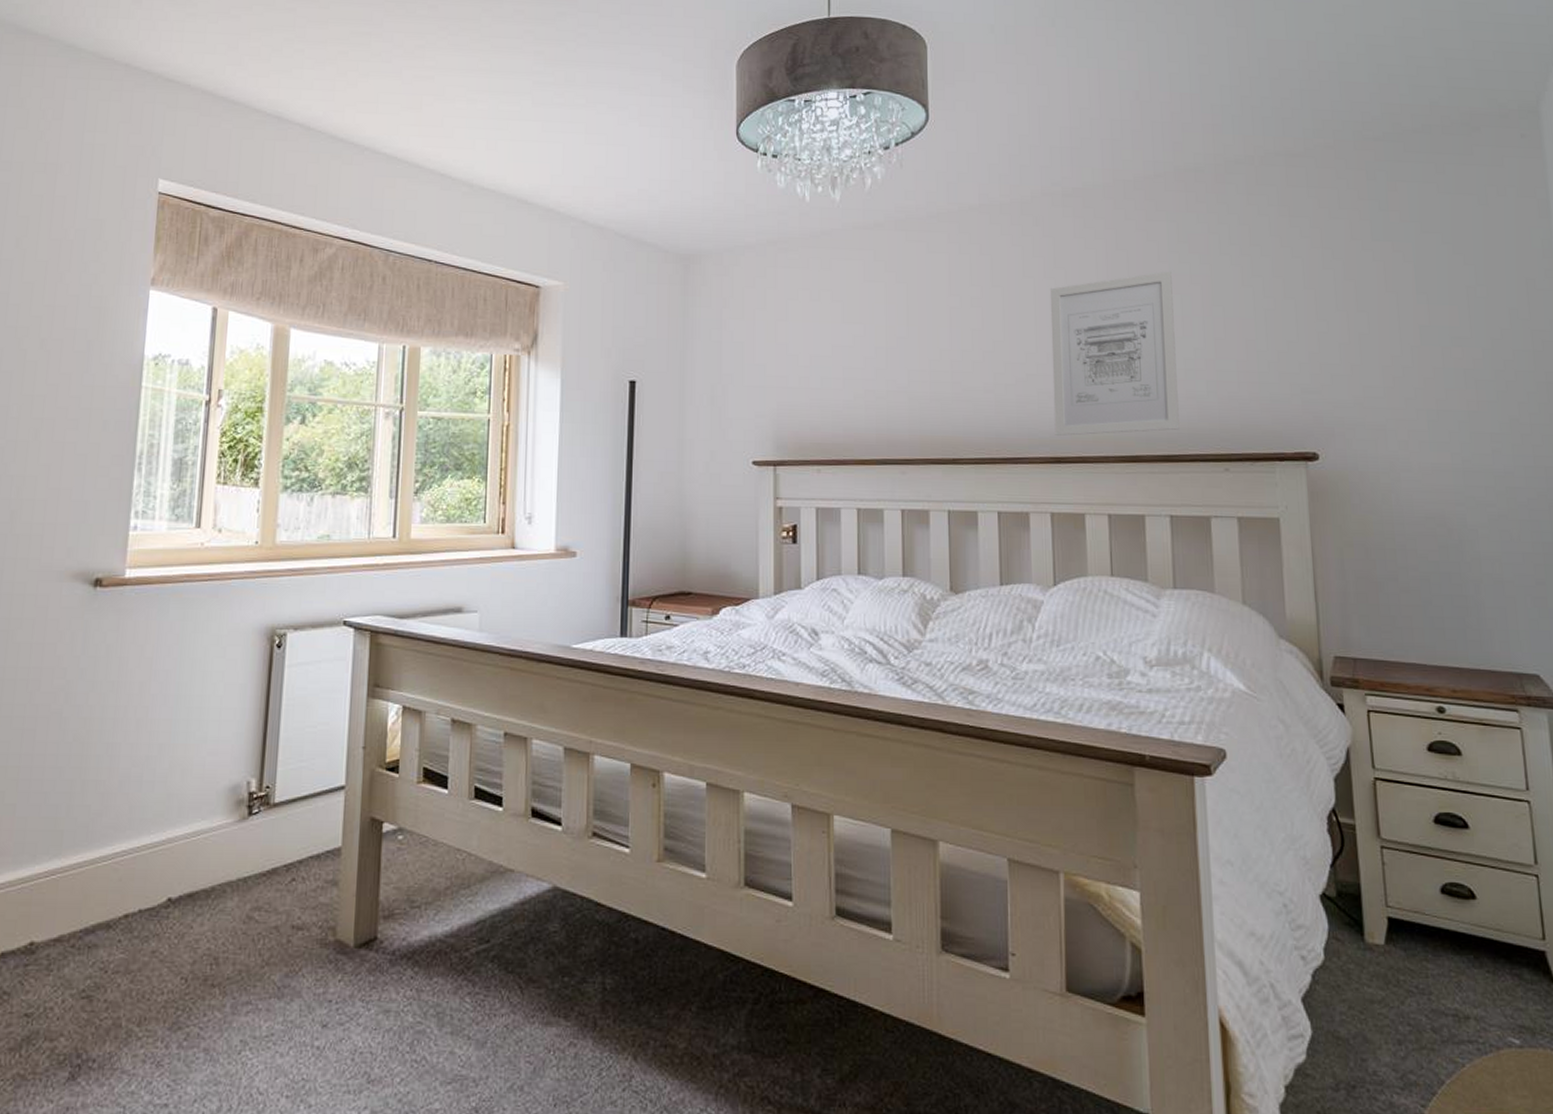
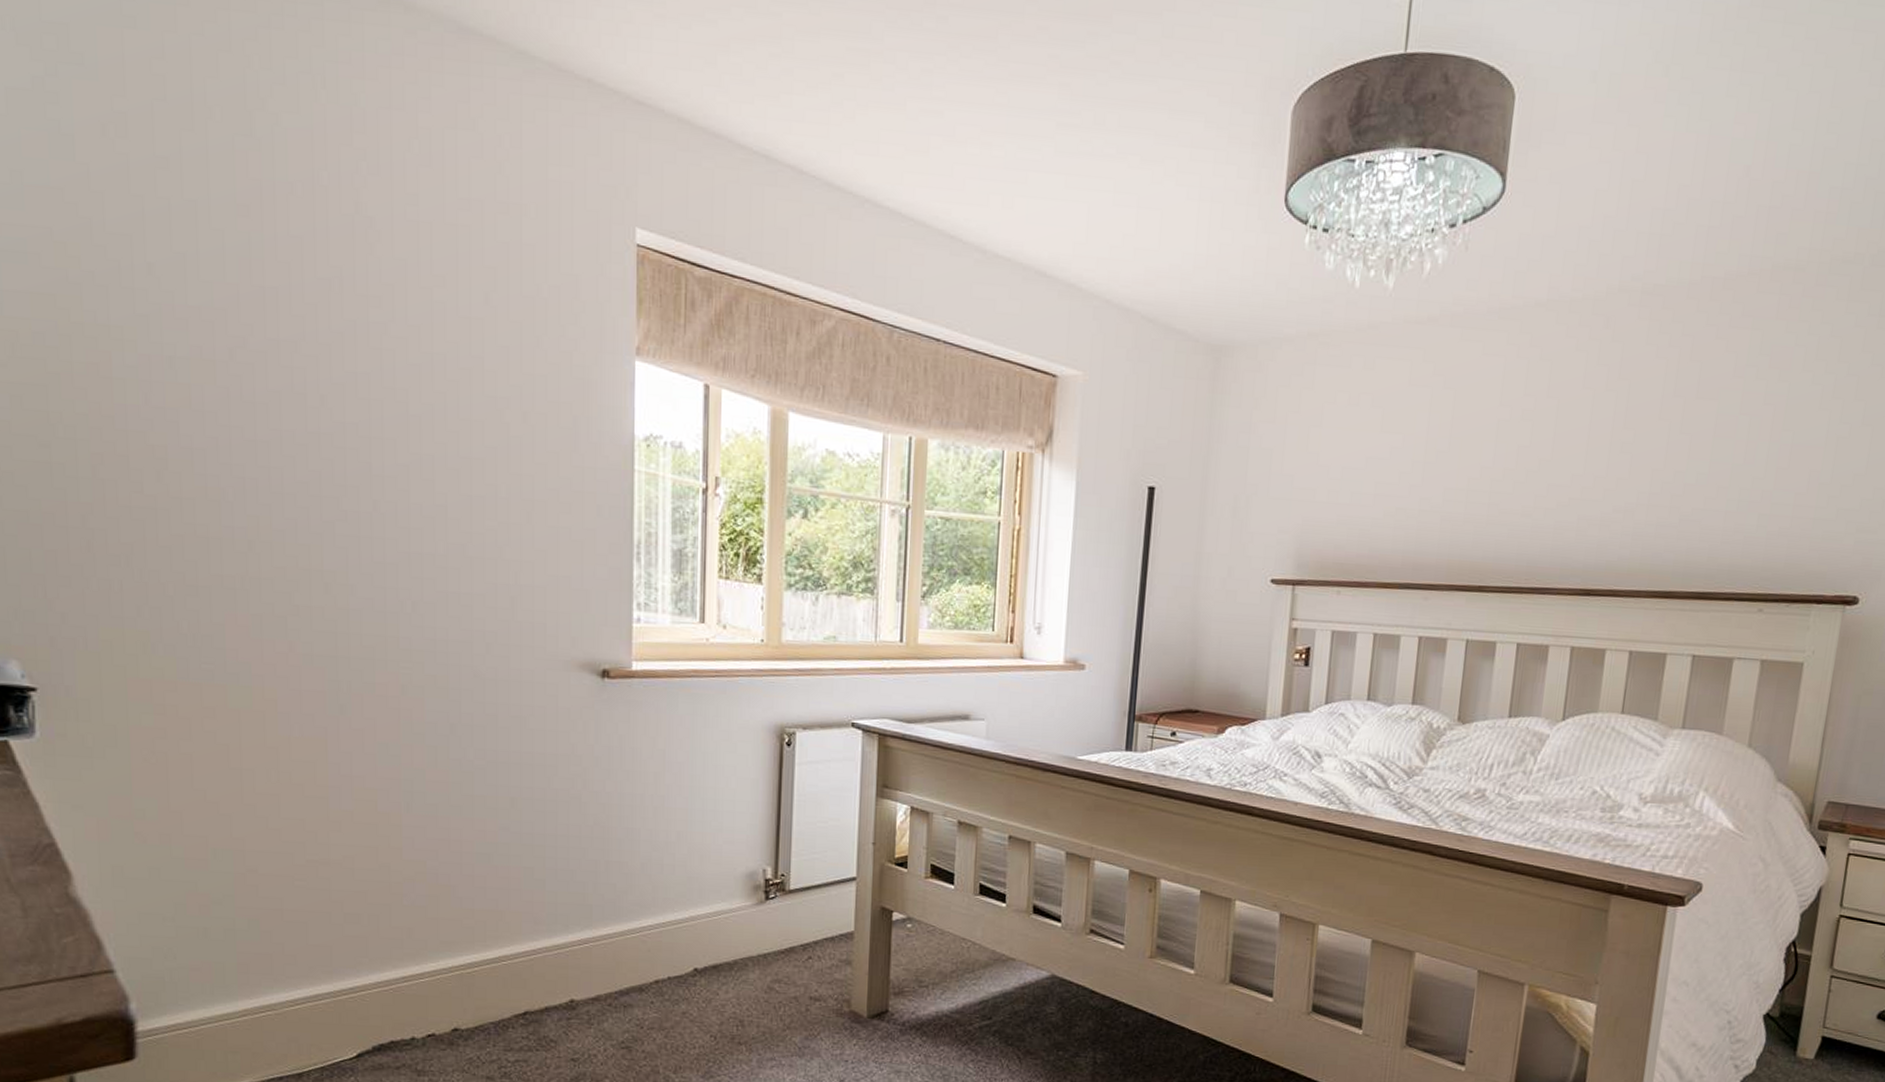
wall art: present [1049,271,1180,436] -> none [1588,388,1745,567]

